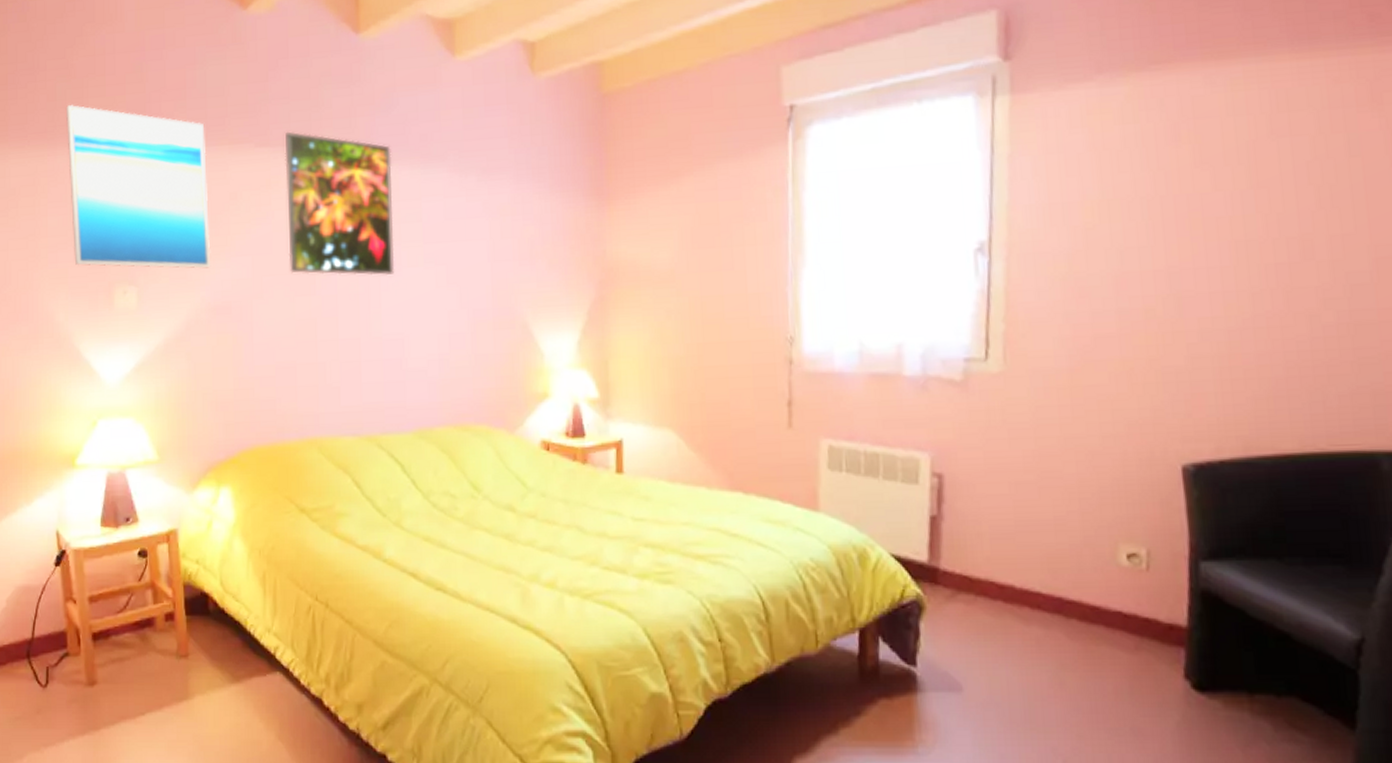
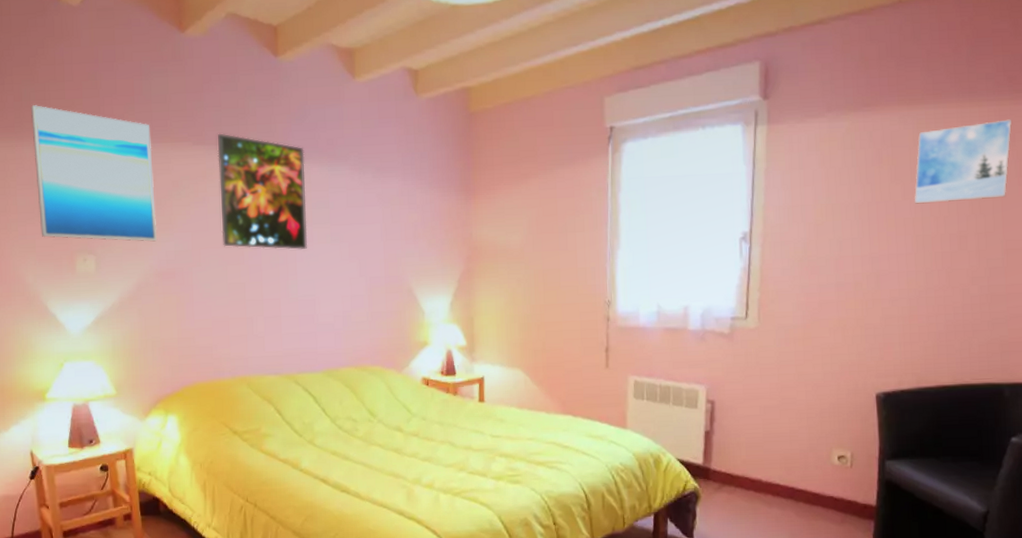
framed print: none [1230,73,1377,197] -> present [914,119,1012,204]

